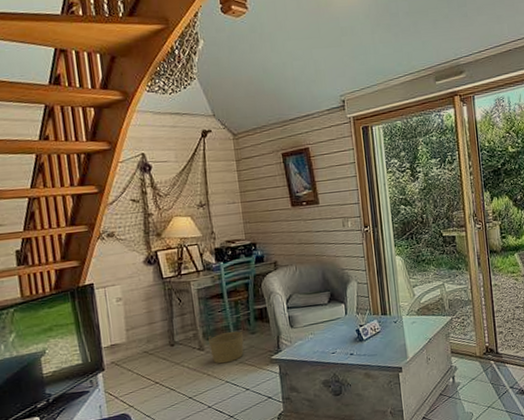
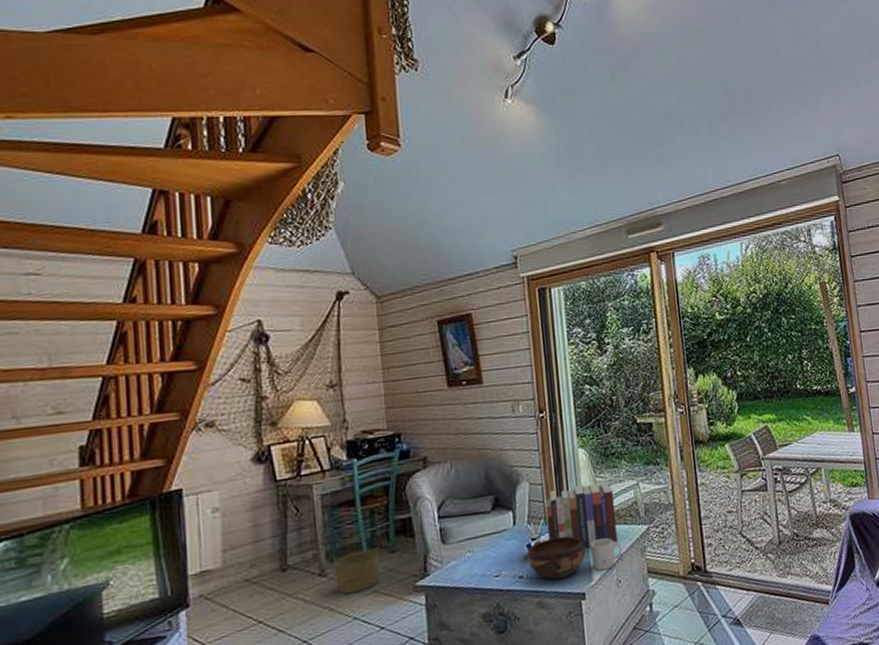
decorative bowl: none [356,323,402,357] -> present [526,535,586,581]
books: none [370,282,428,333] -> present [545,482,619,548]
mug: none [405,325,431,351] -> present [590,537,623,571]

